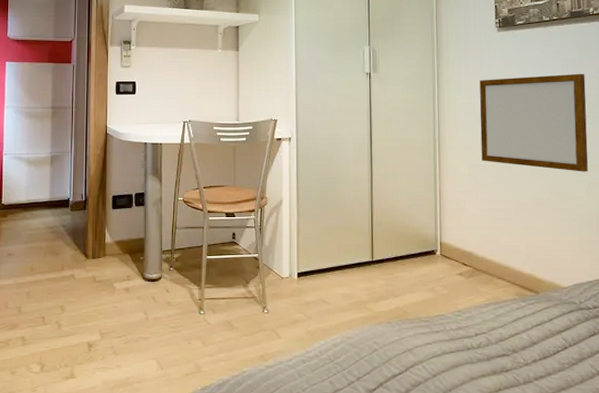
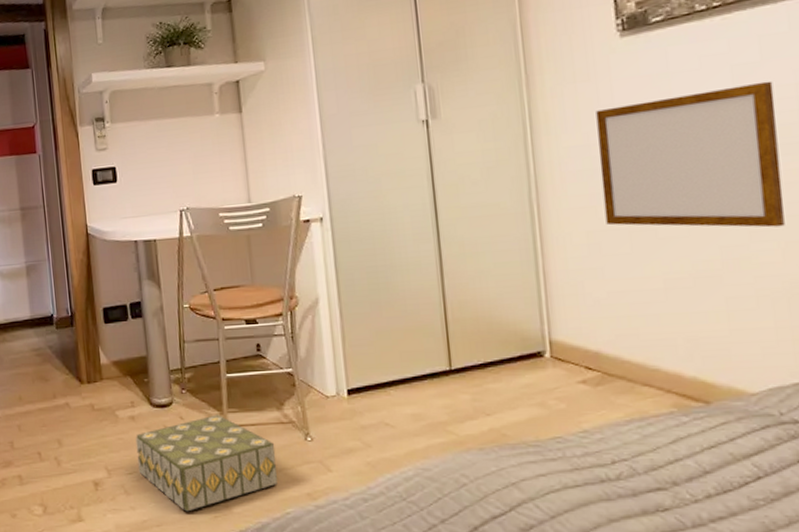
storage box: none [127,289,239,370] -> present [135,414,278,512]

